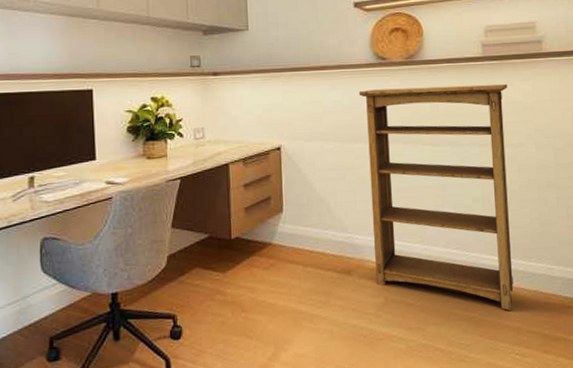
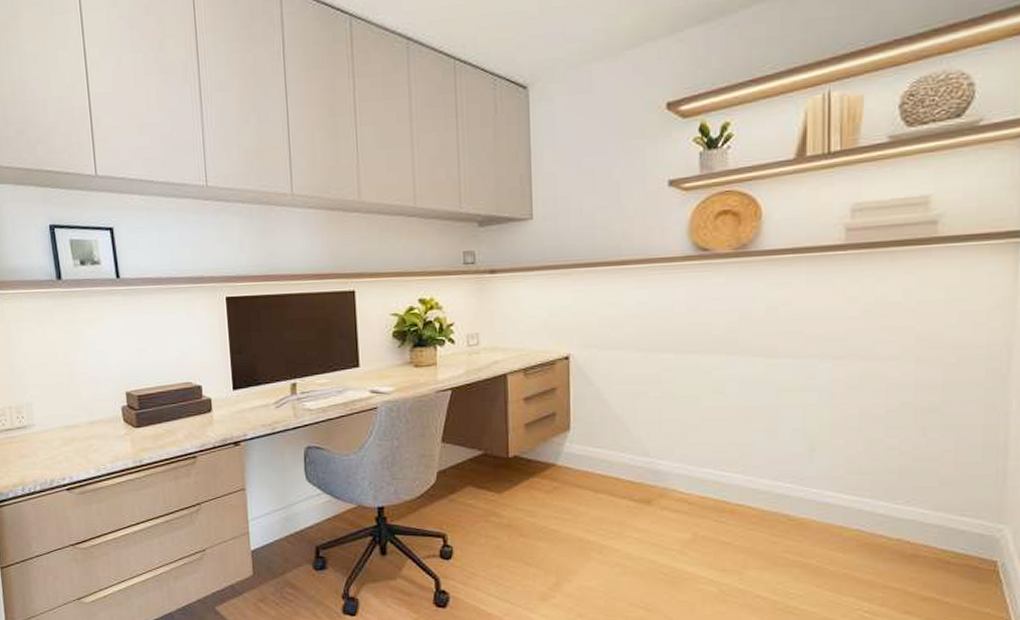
bookshelf: present [358,84,514,311] -> none [670,279,880,560]

